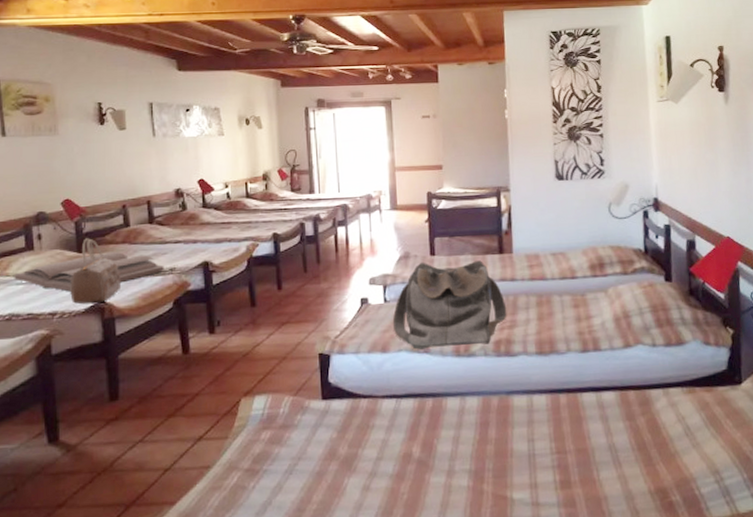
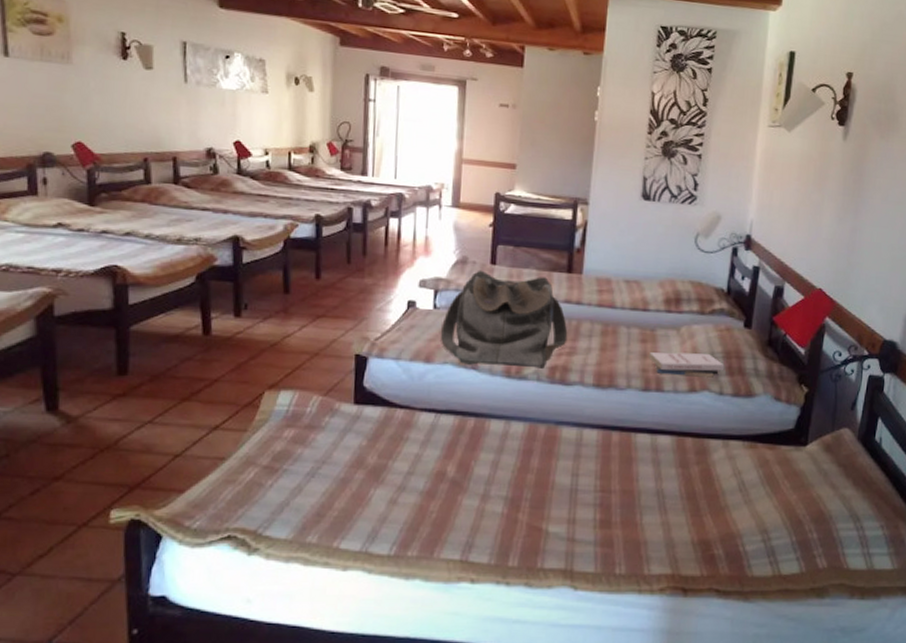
towel: present [14,251,164,292] -> none [13,209,188,249]
handbag: present [70,238,120,305] -> none [78,190,137,266]
books: none [583,309,654,334] -> present [649,352,725,378]

